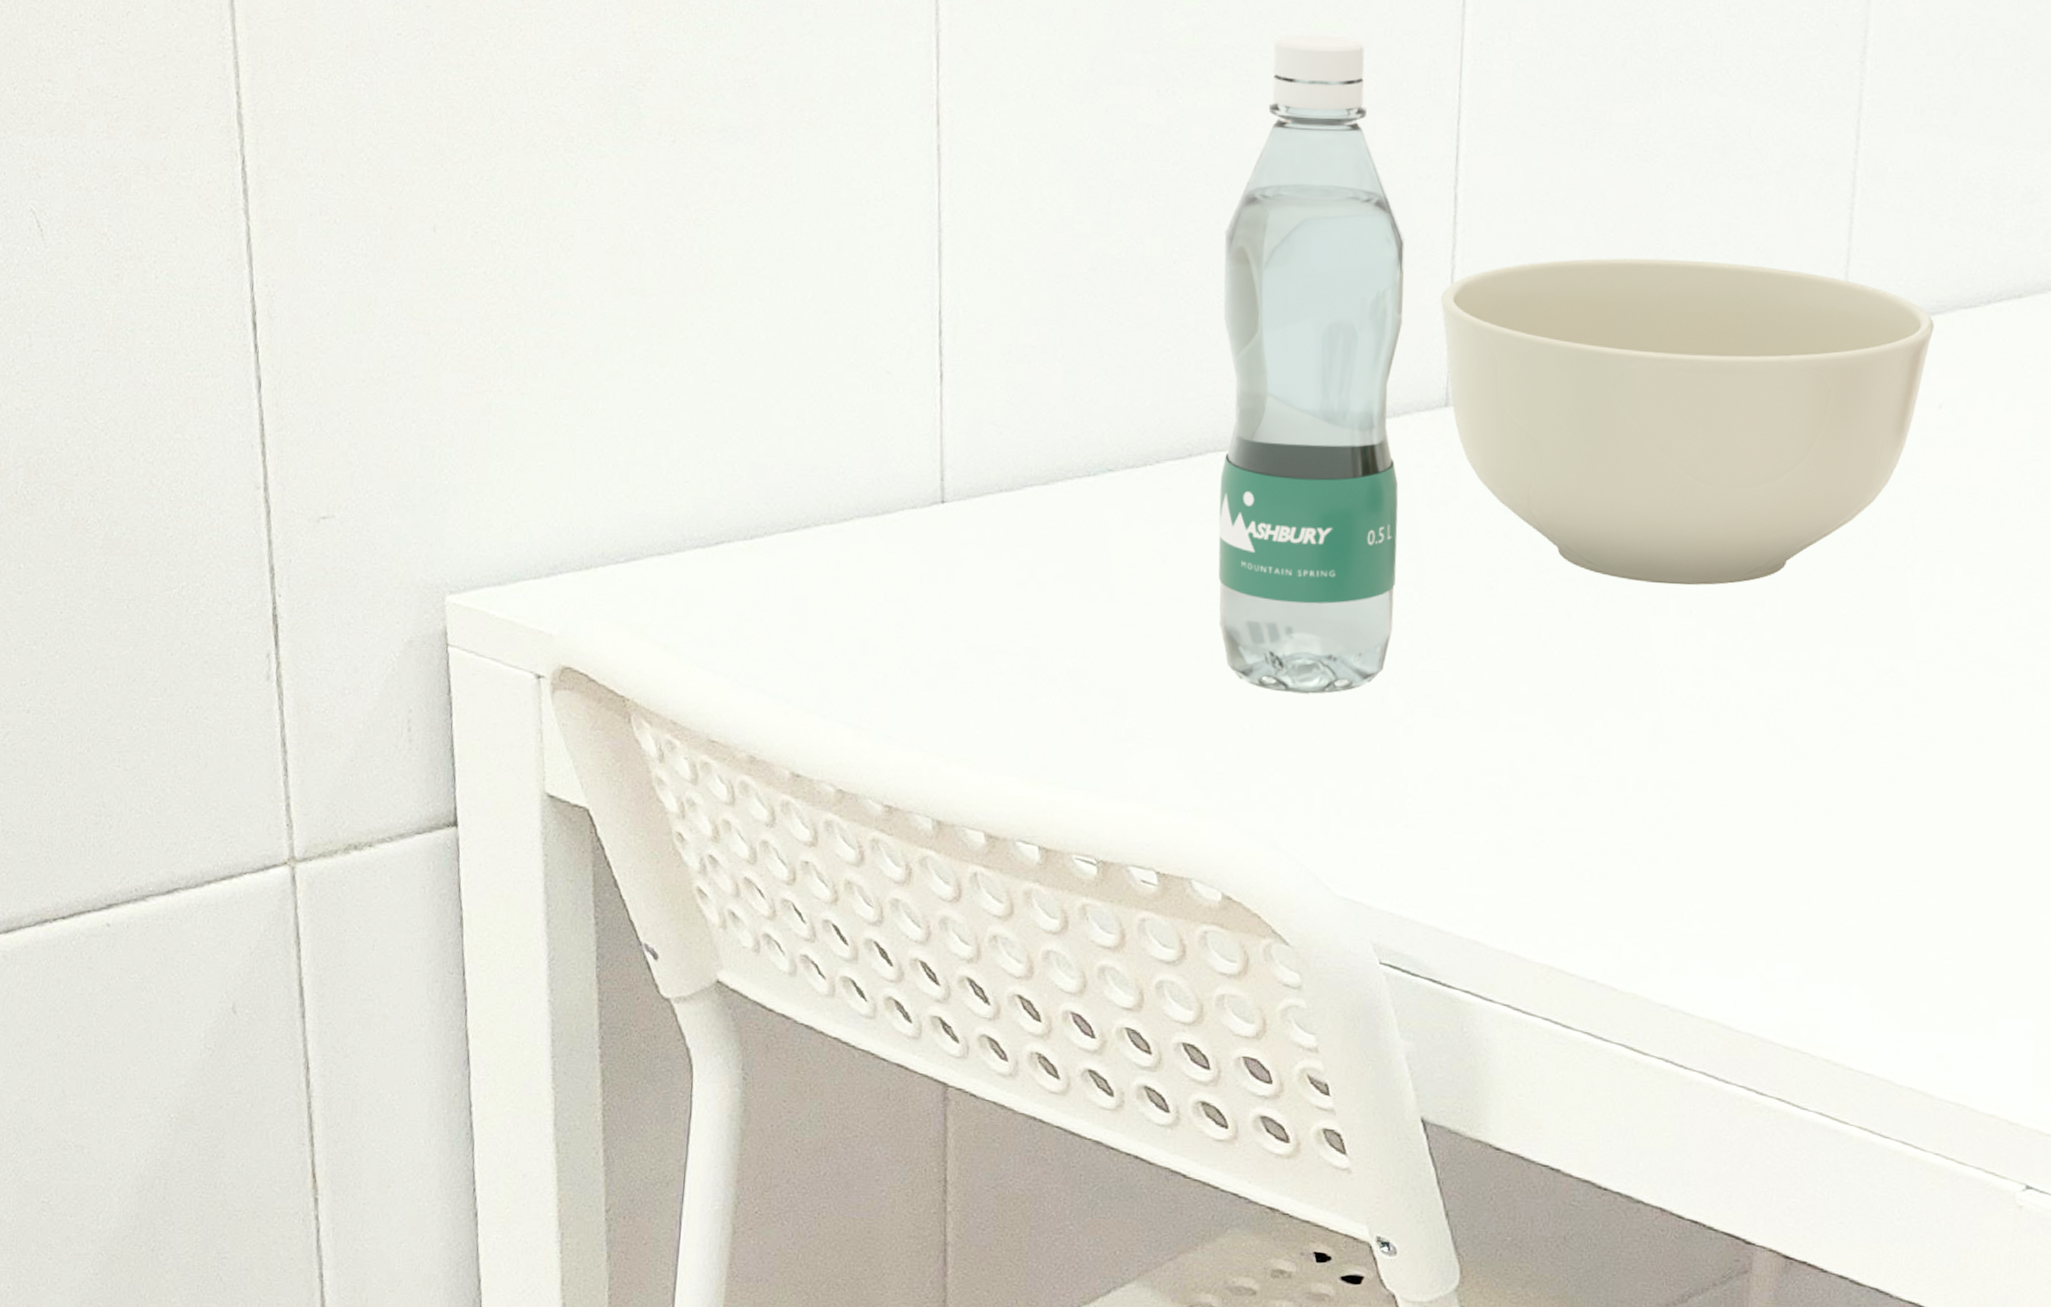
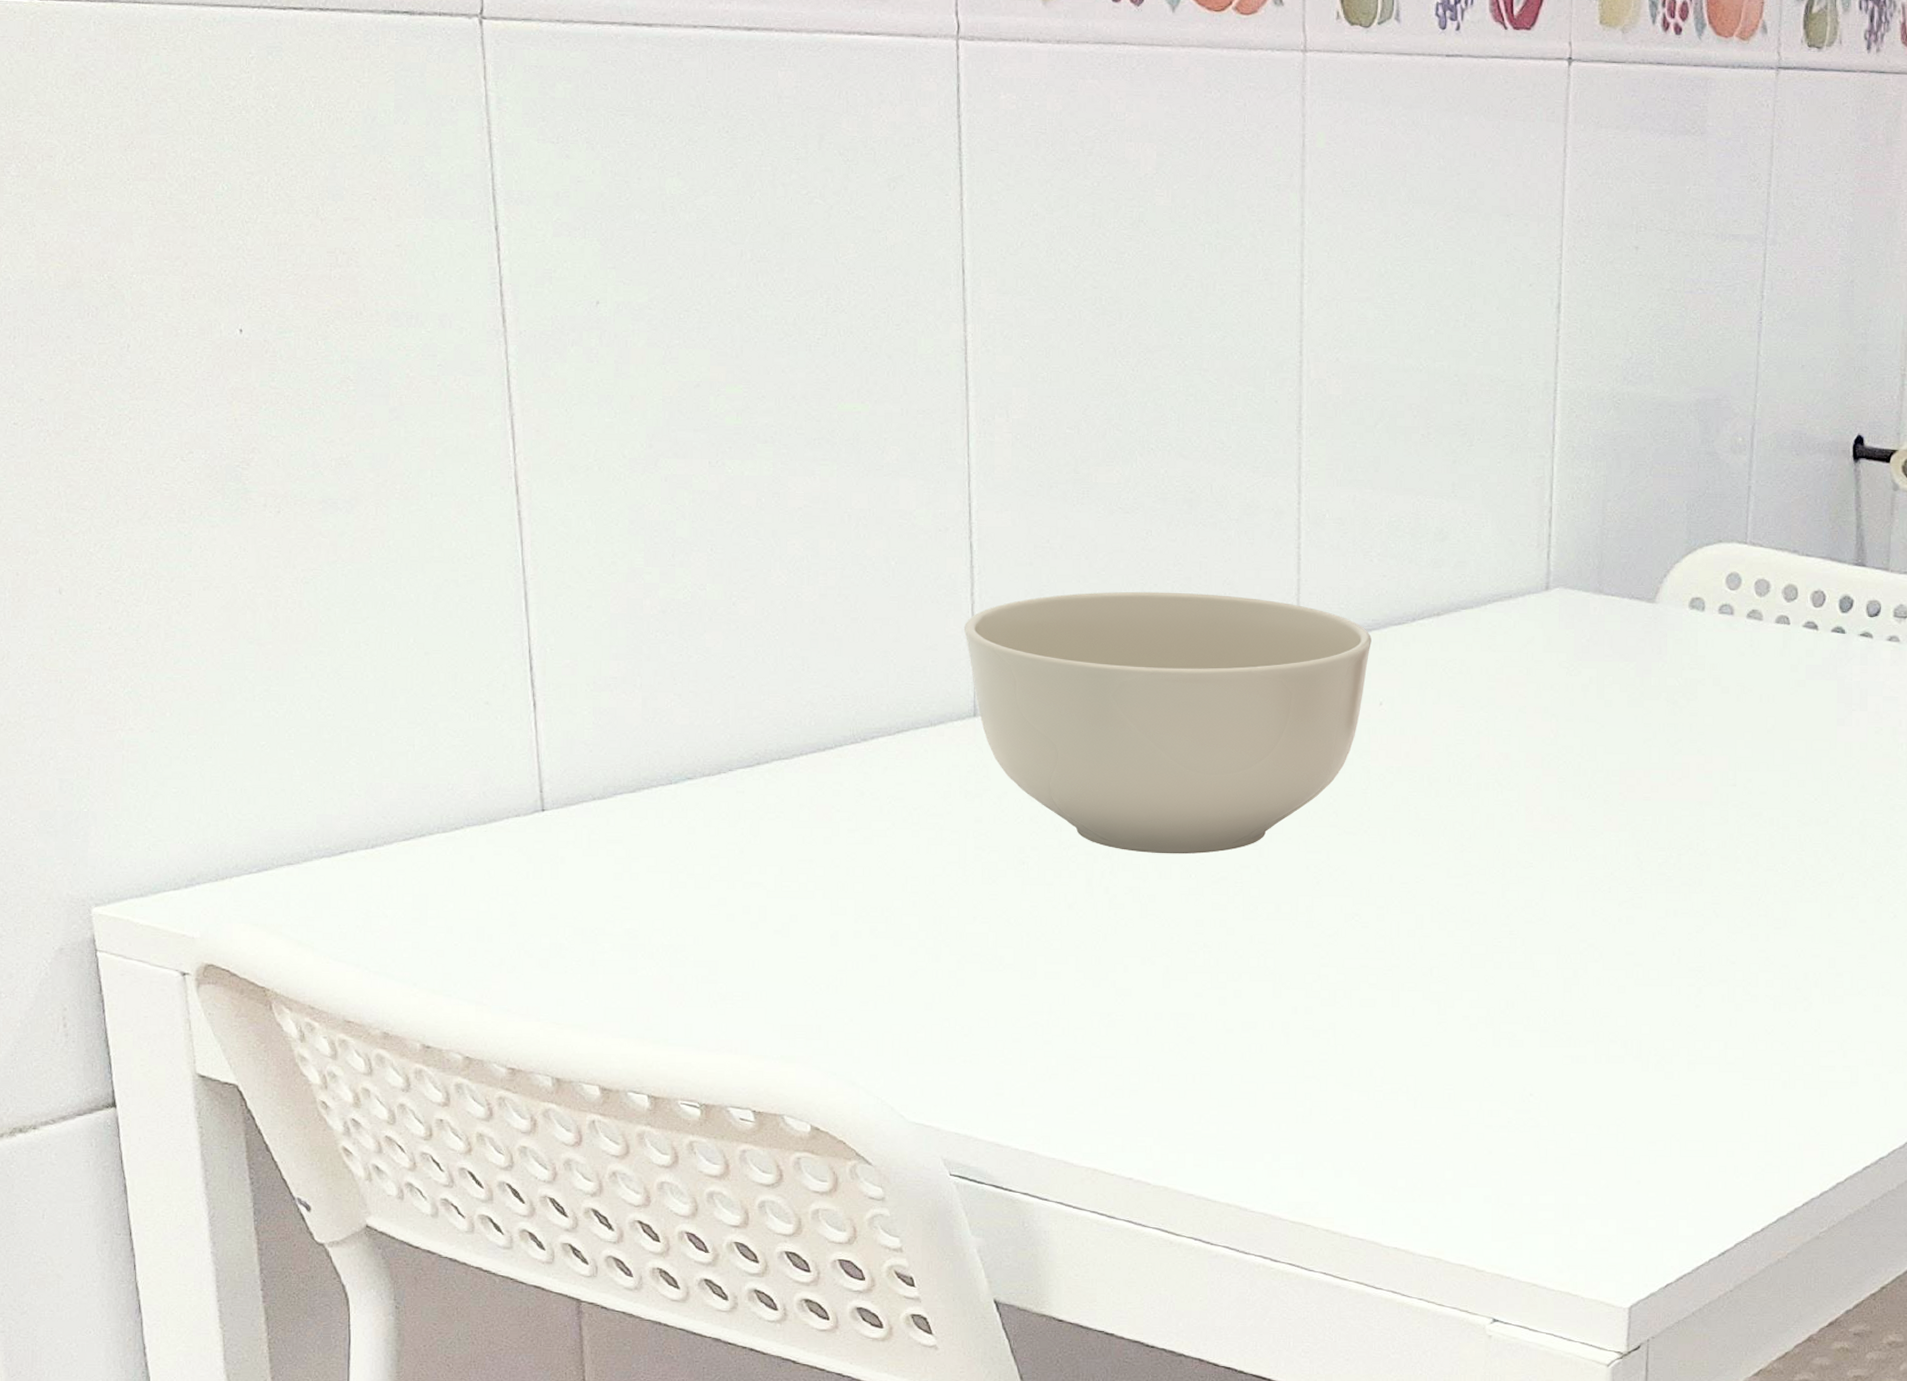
bottle: present [1218,34,1406,694] -> none [775,414,942,957]

